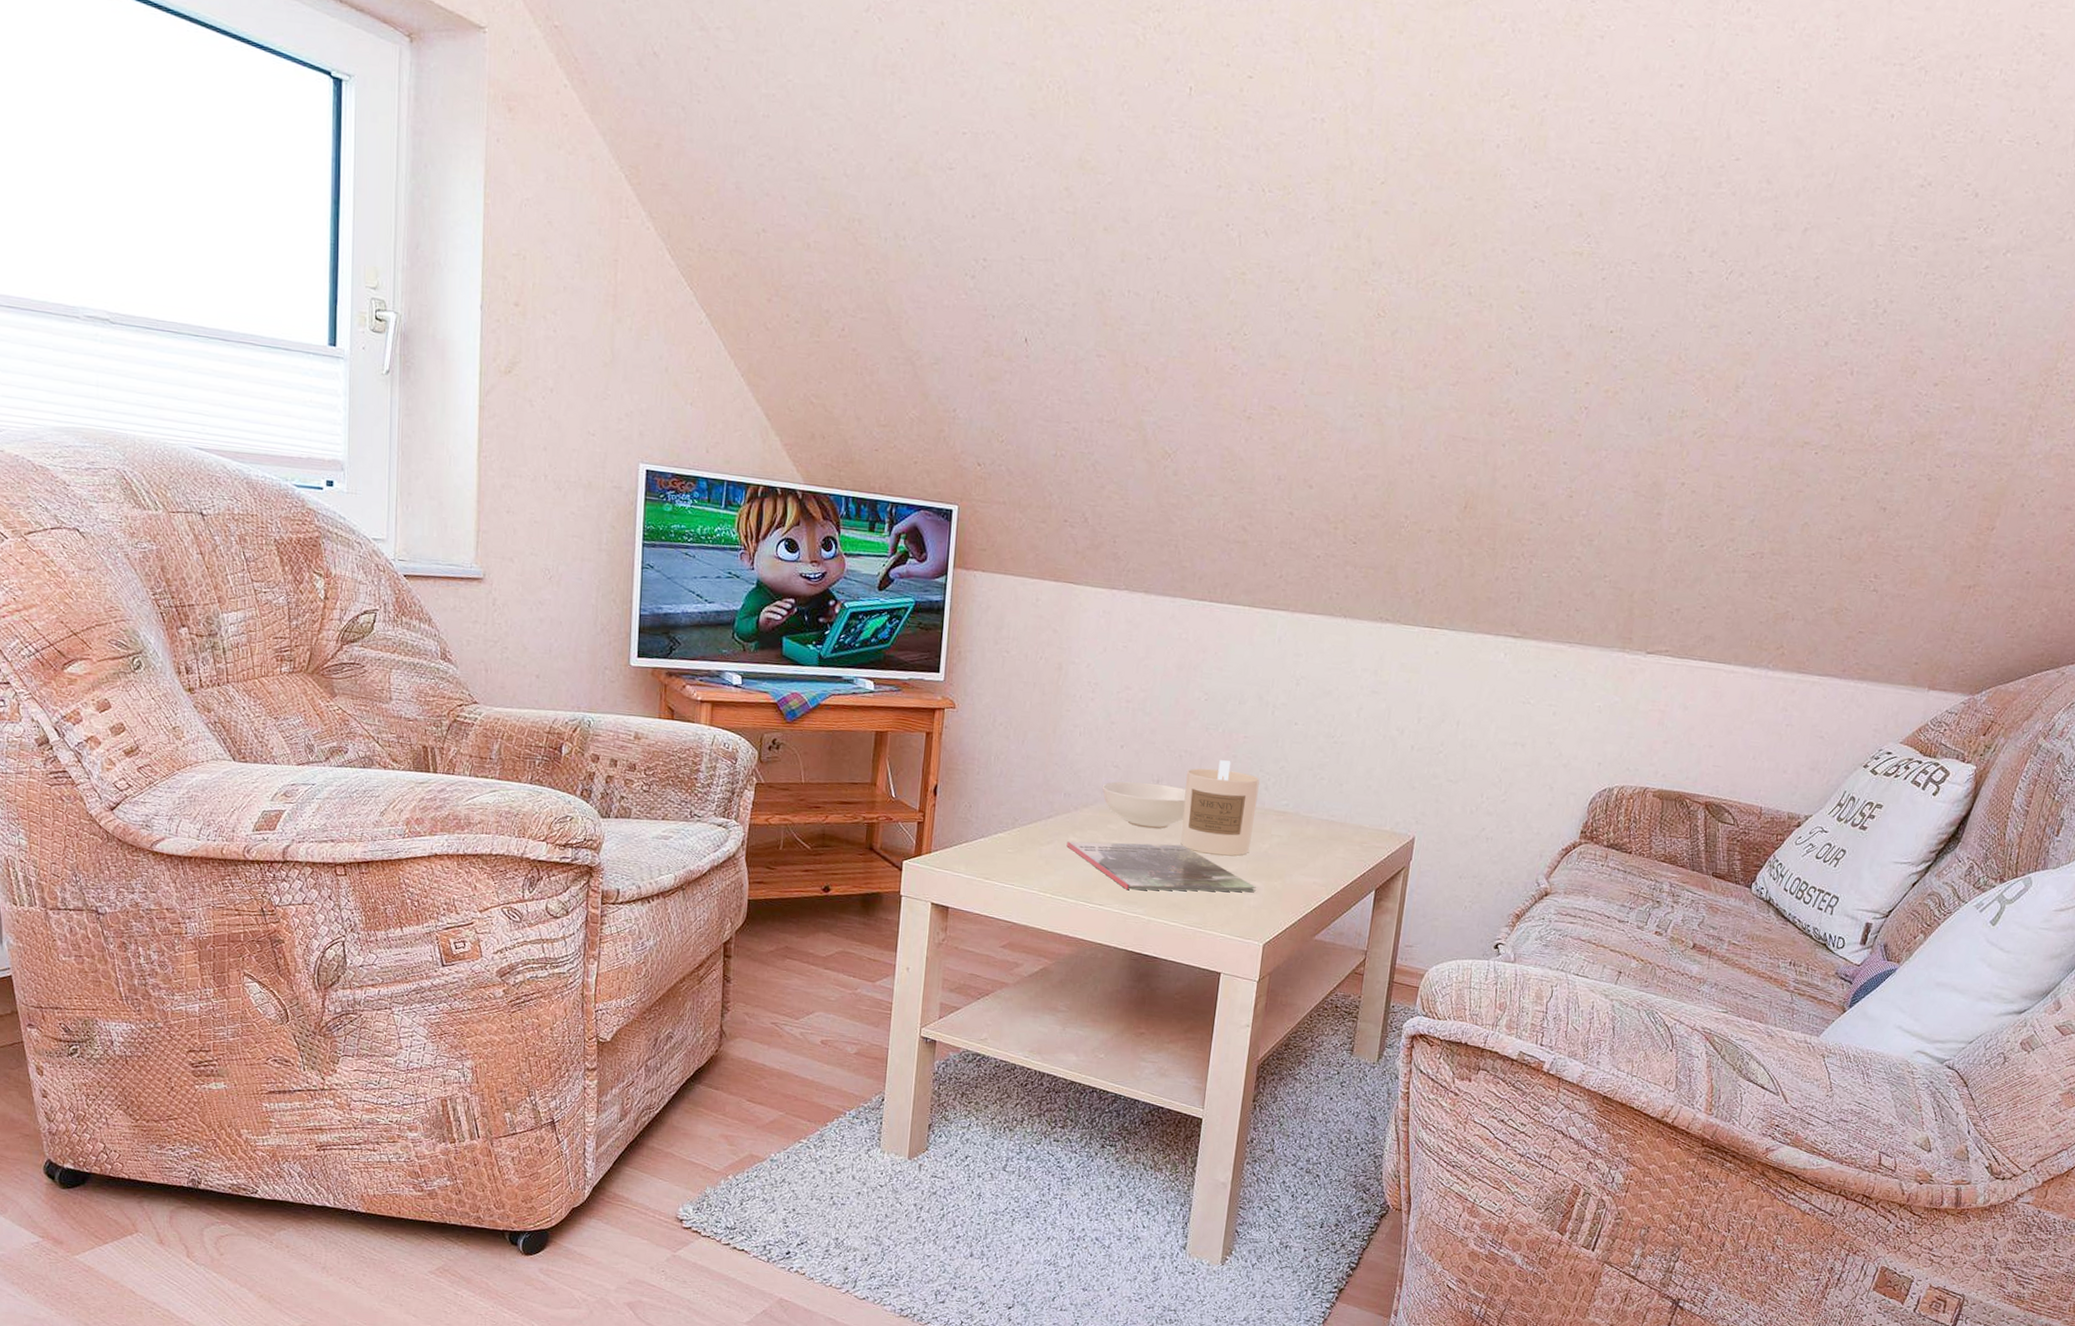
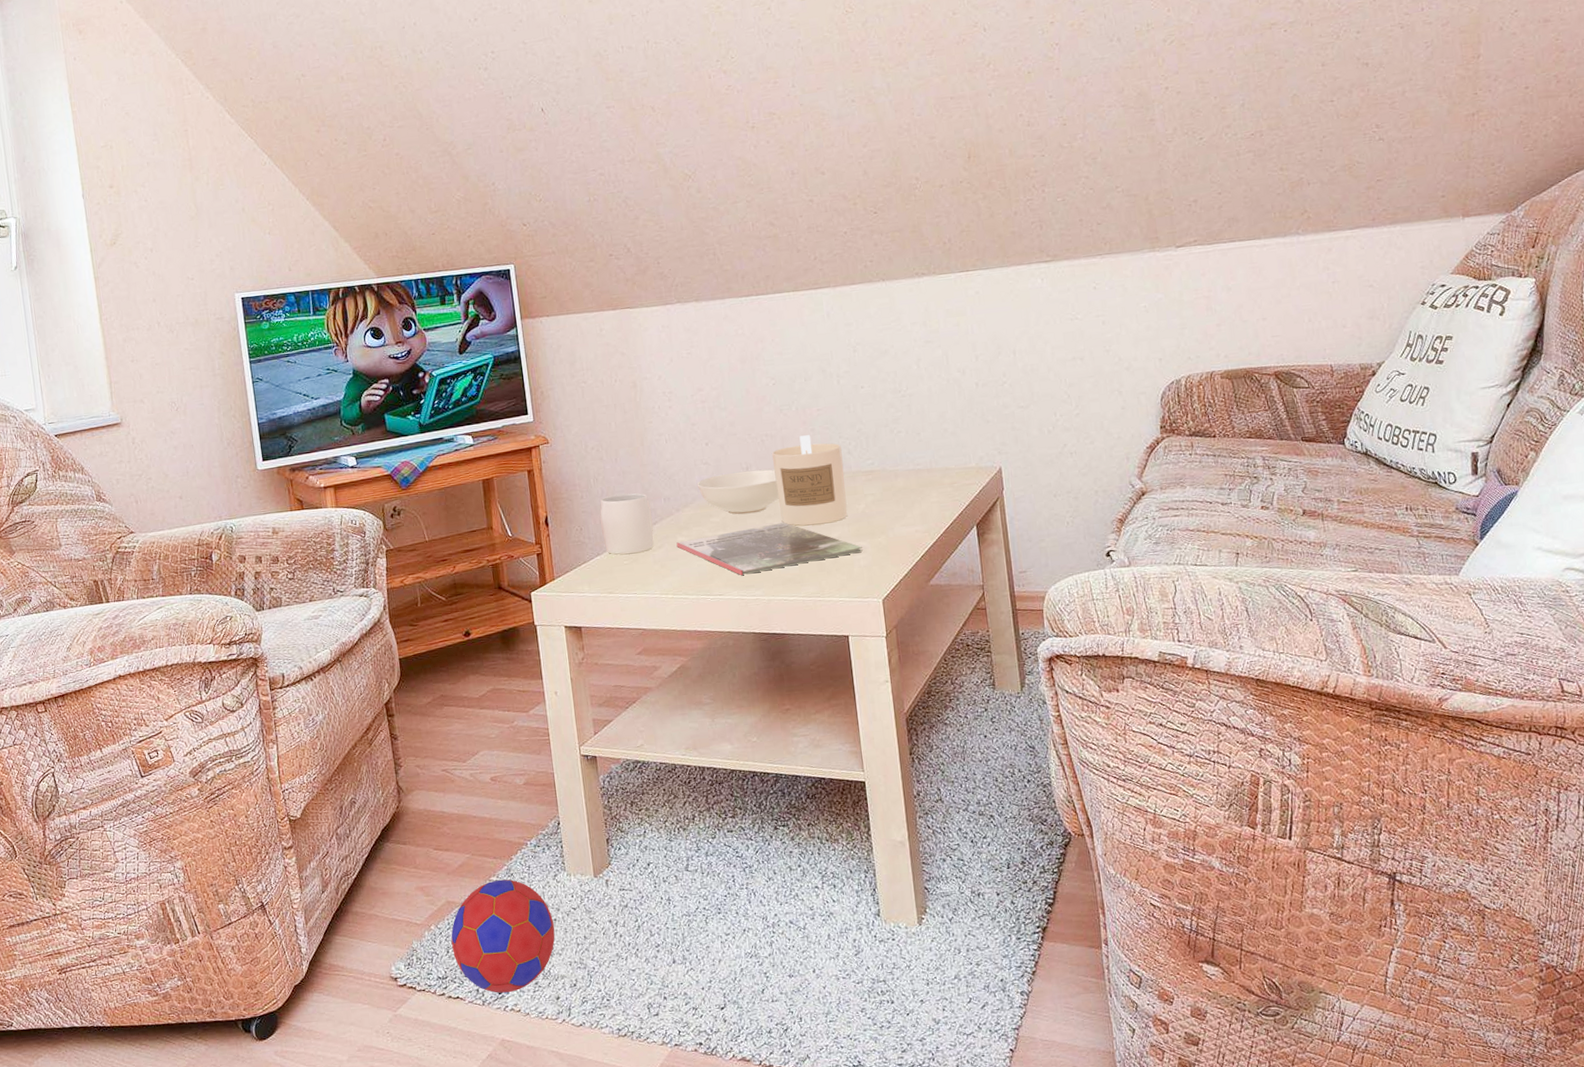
toy ball: none [746,1143,858,1255] -> present [451,879,555,993]
mug: none [991,778,1049,844] -> present [599,493,654,555]

